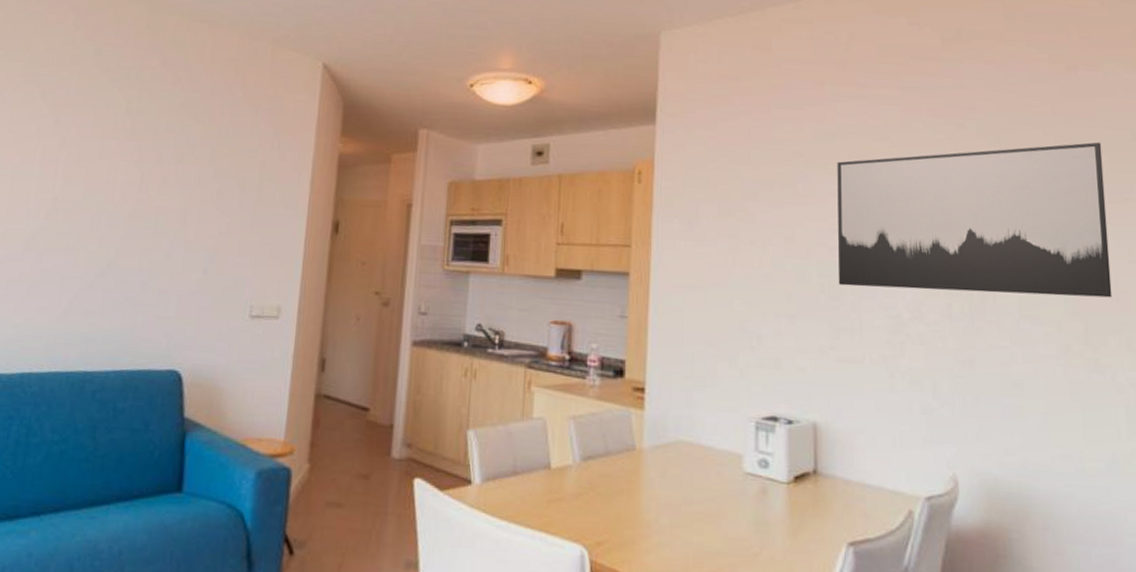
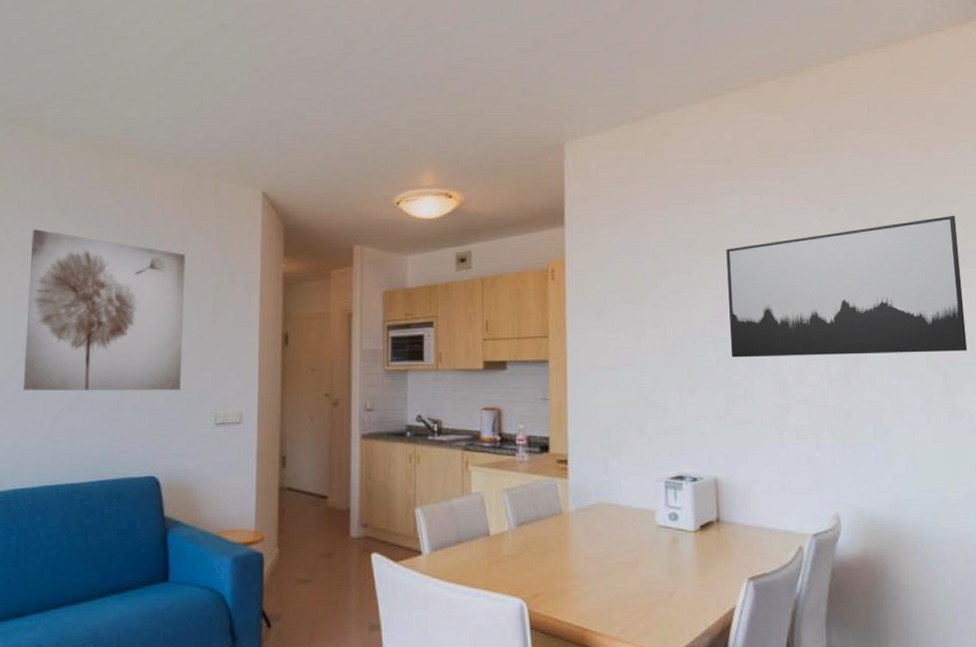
wall art: none [41,87,233,276] -> present [23,229,185,391]

